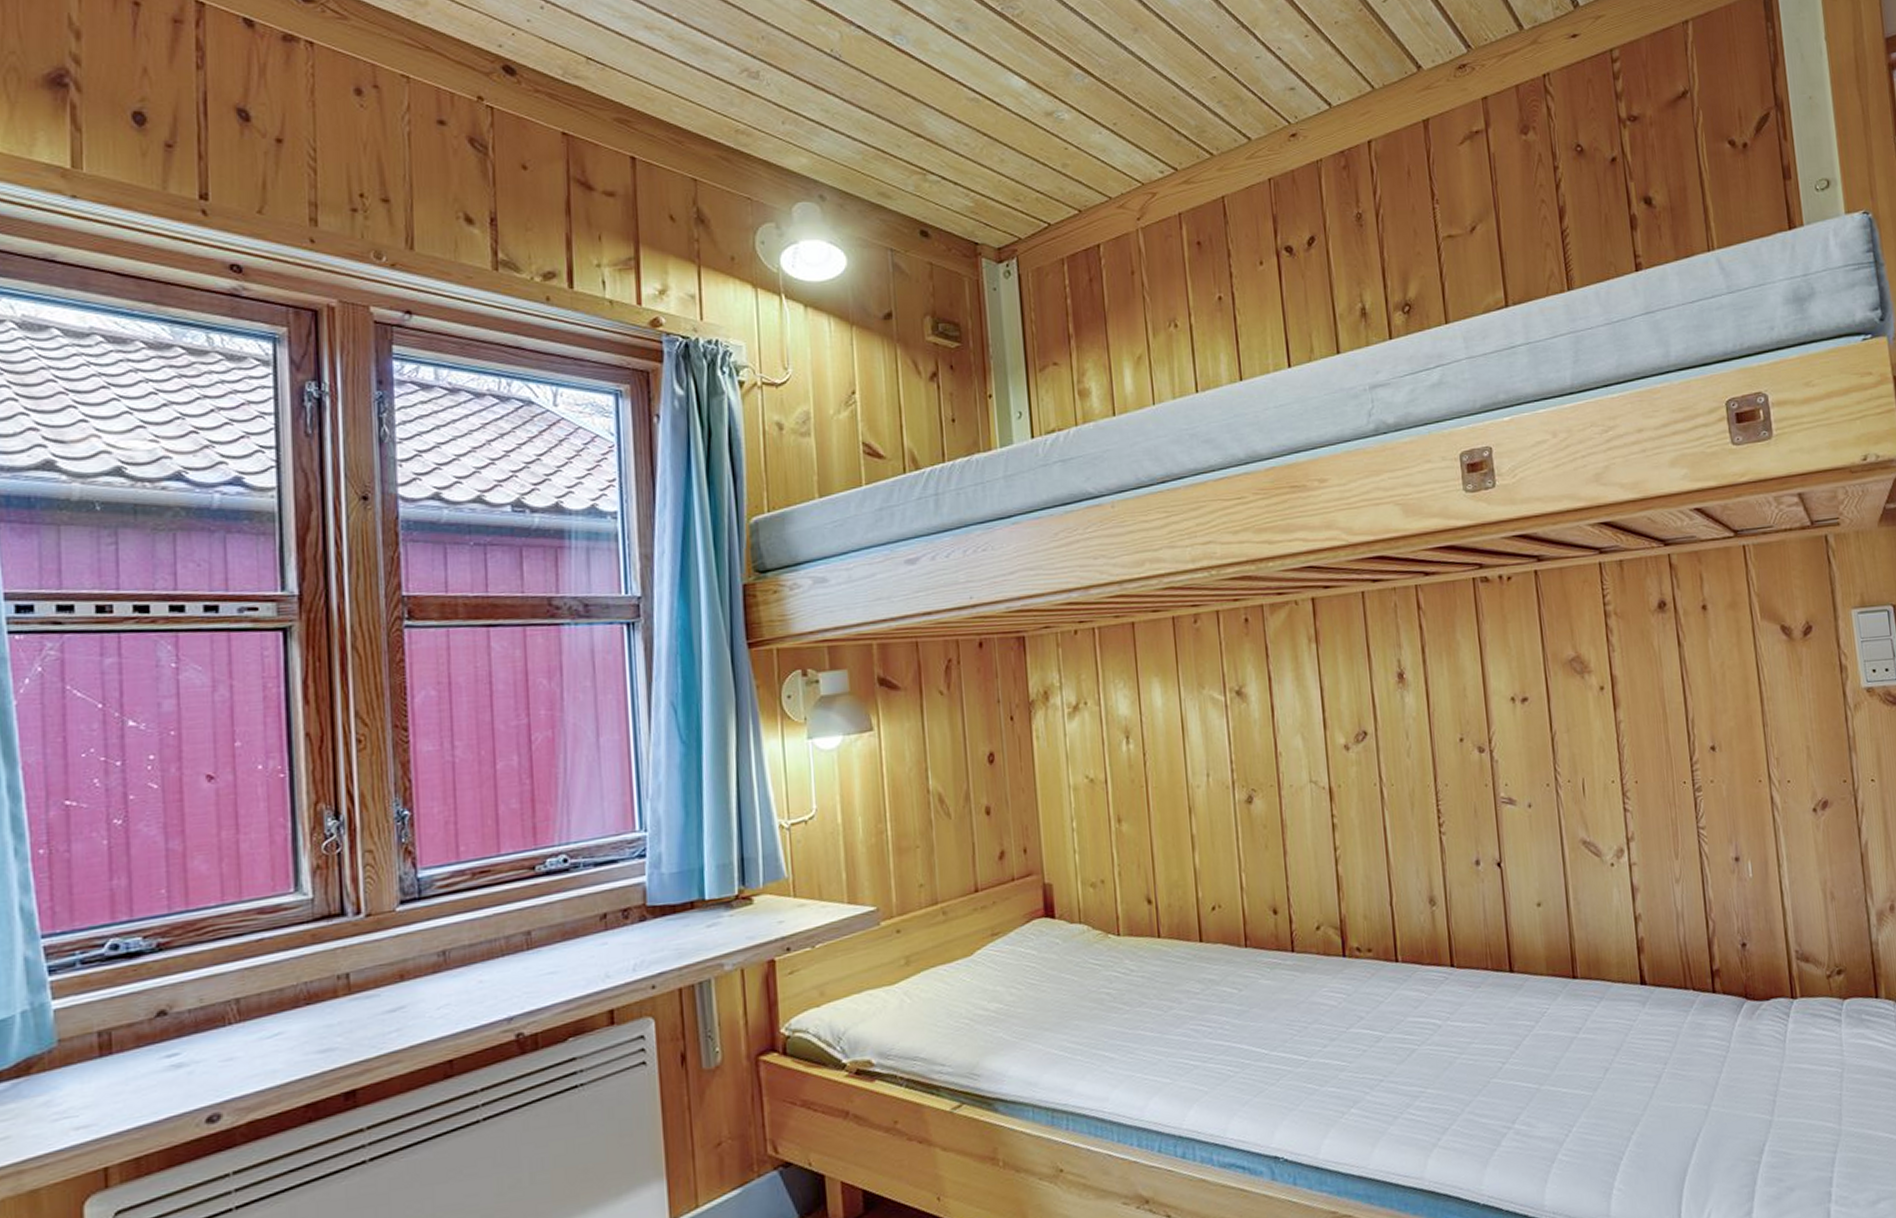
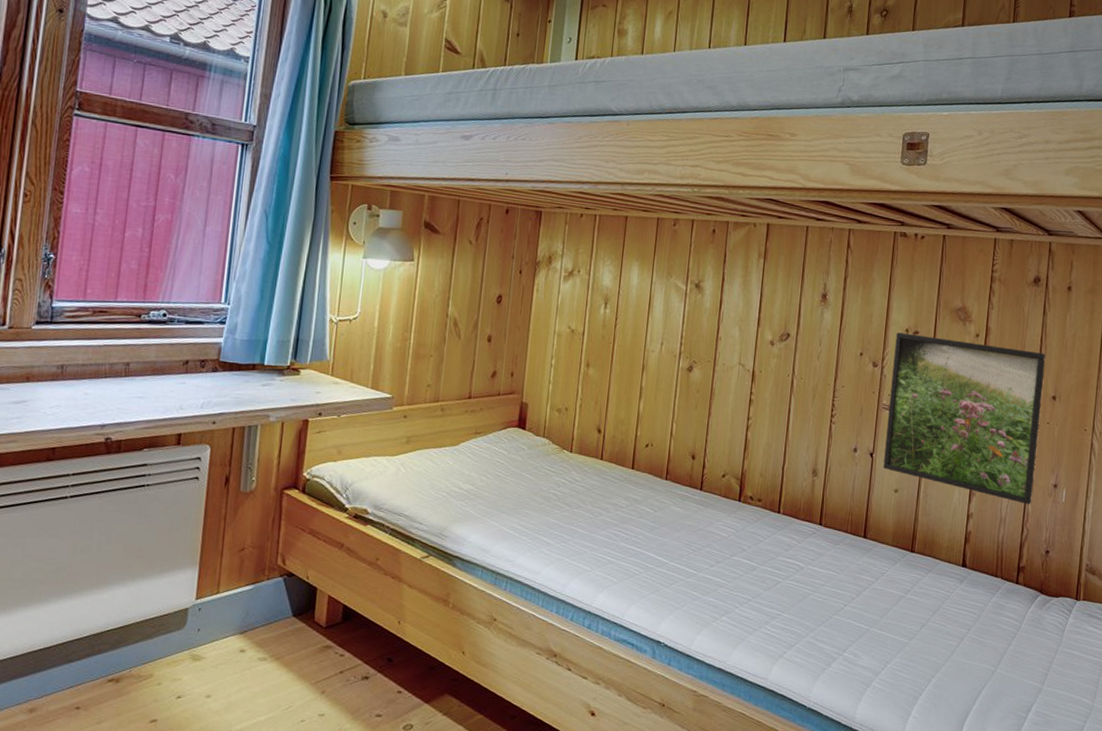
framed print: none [1500,694,1711,890] -> present [883,332,1046,505]

